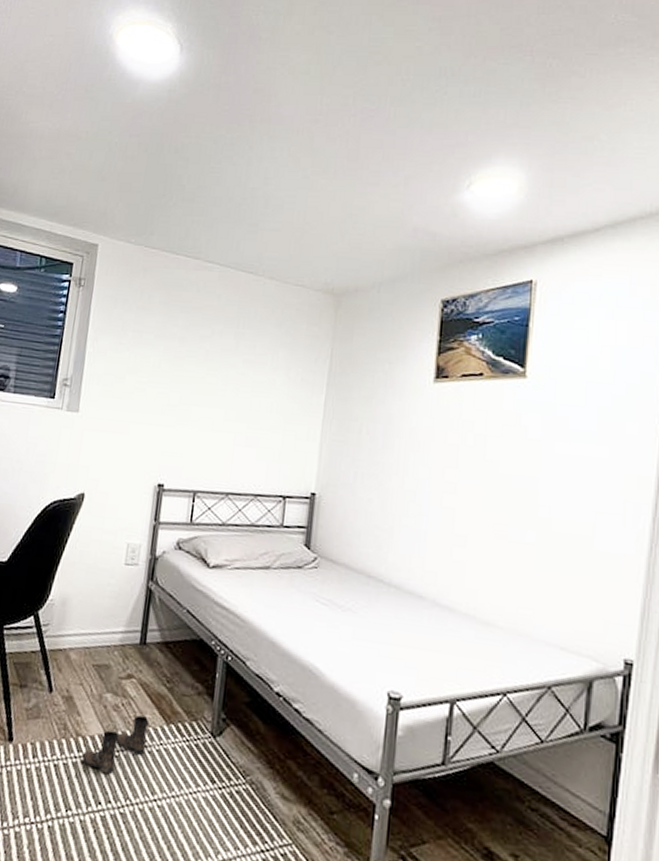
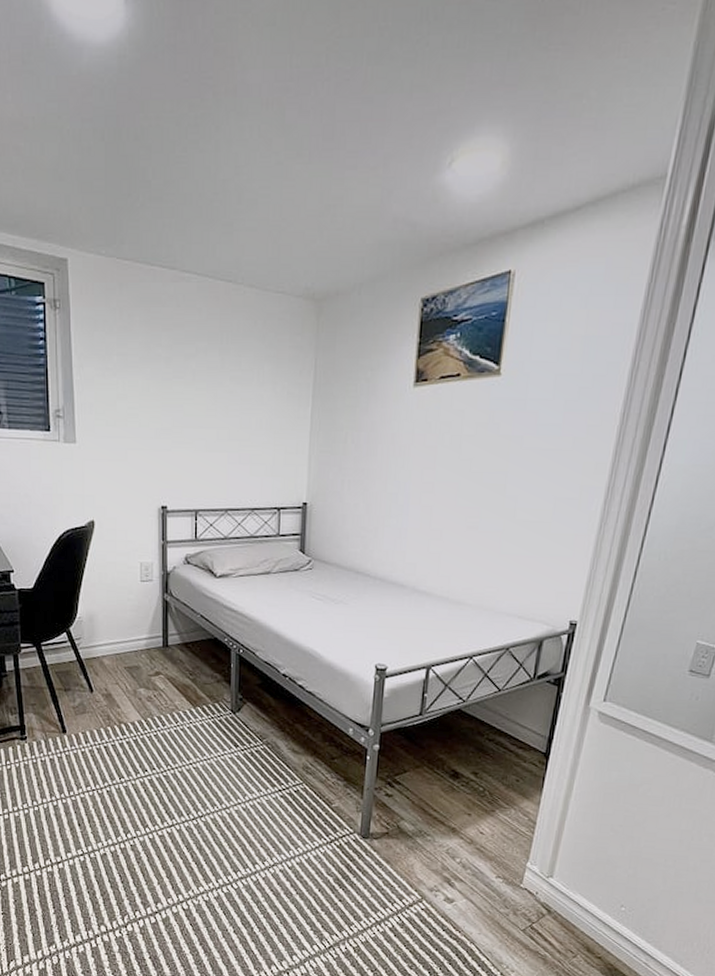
boots: present [81,715,150,774] -> none [126,703,179,749]

